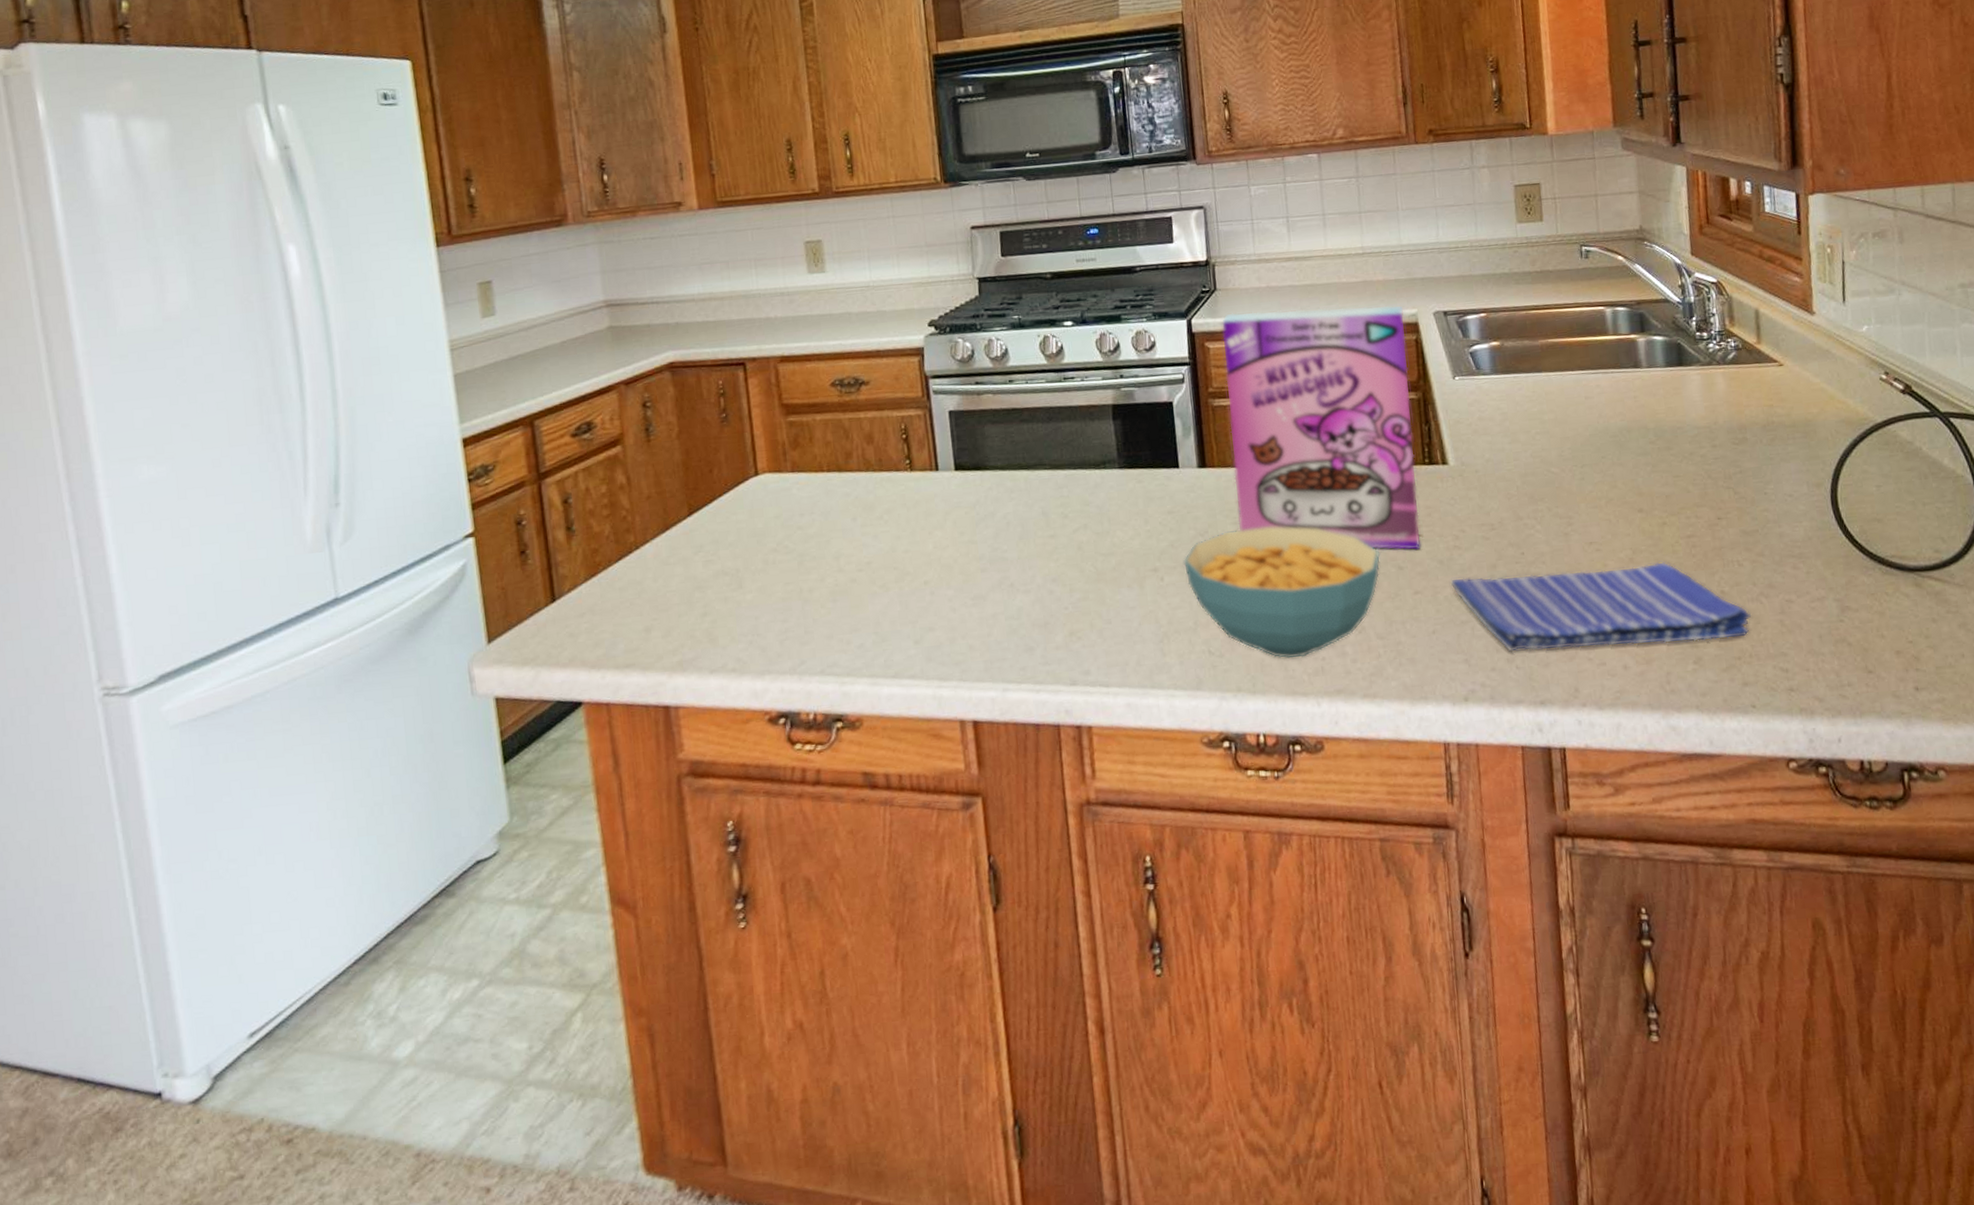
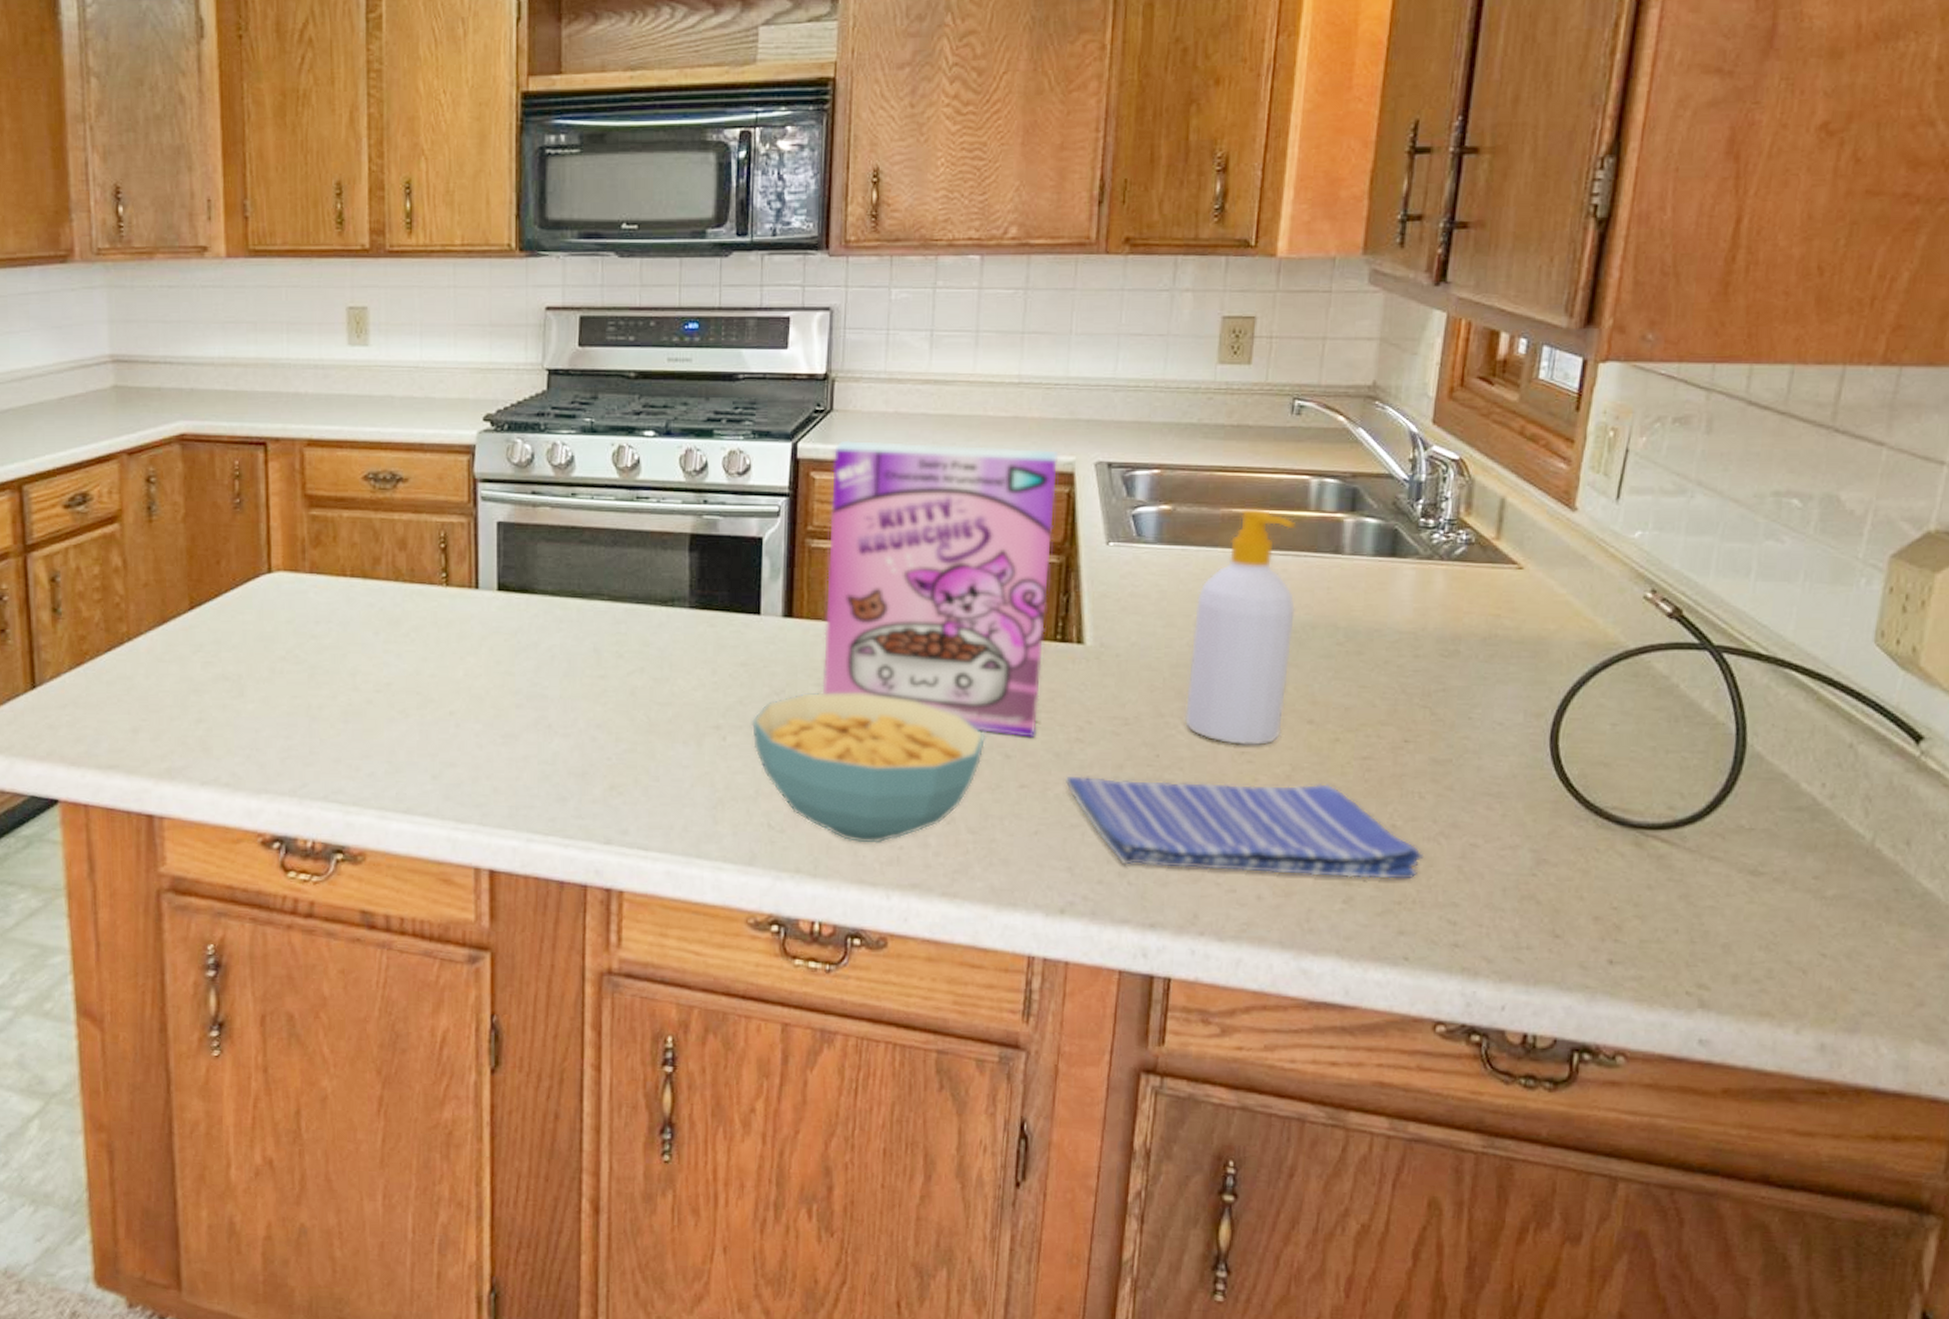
soap bottle: none [1532,337,1619,537] -> present [1184,509,1297,746]

